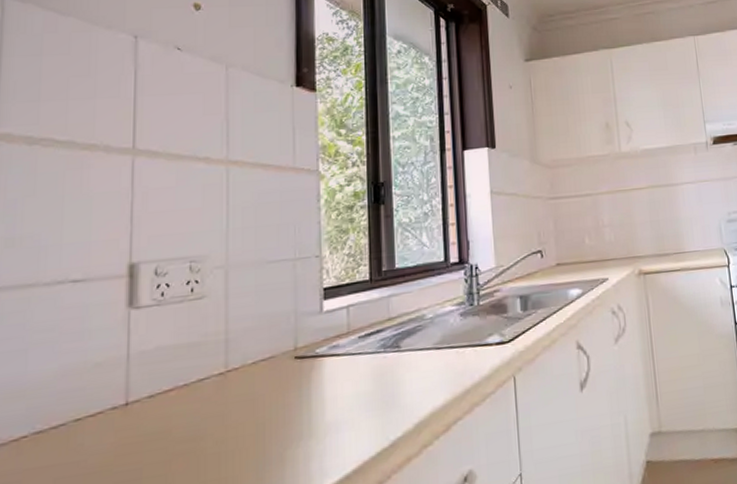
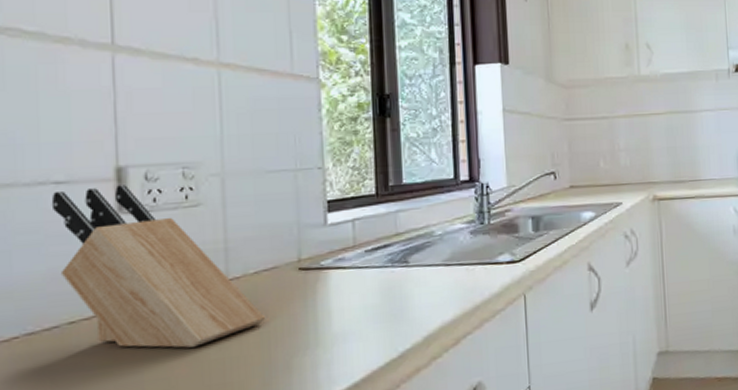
knife block: none [67,281,262,444] -> present [51,185,266,348]

